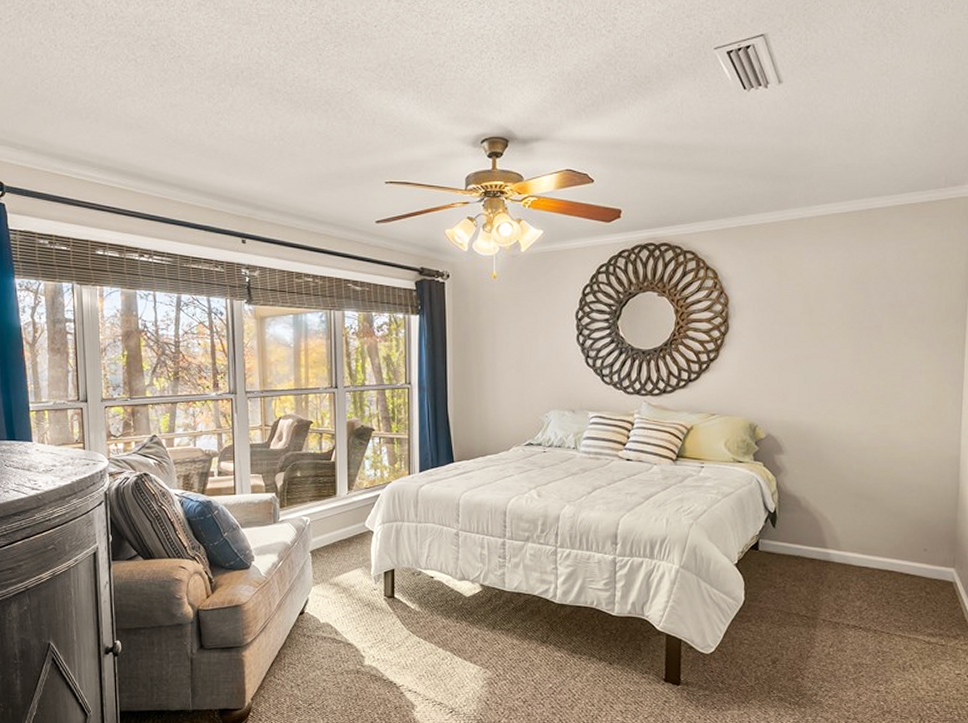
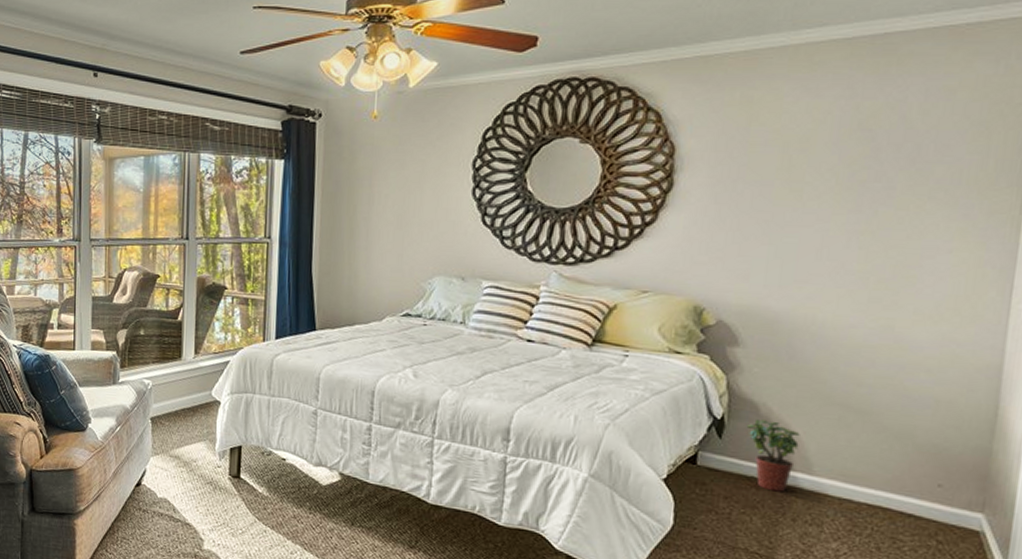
potted plant: none [792,510,830,566] -> present [746,419,800,492]

